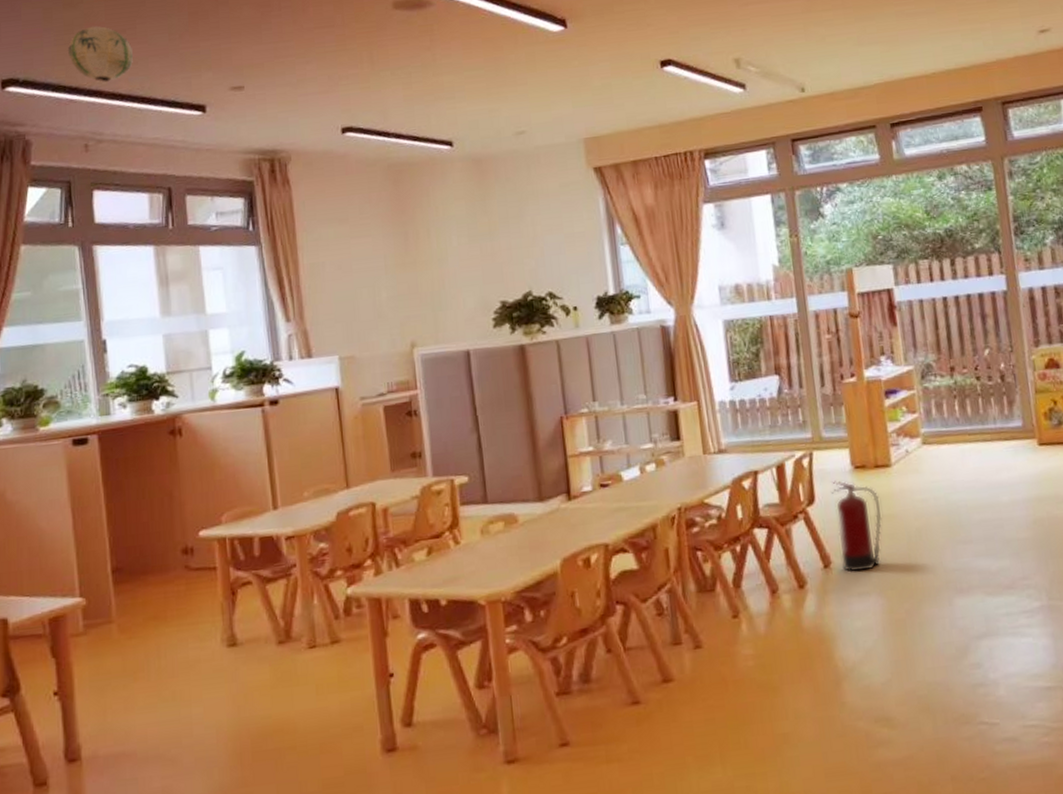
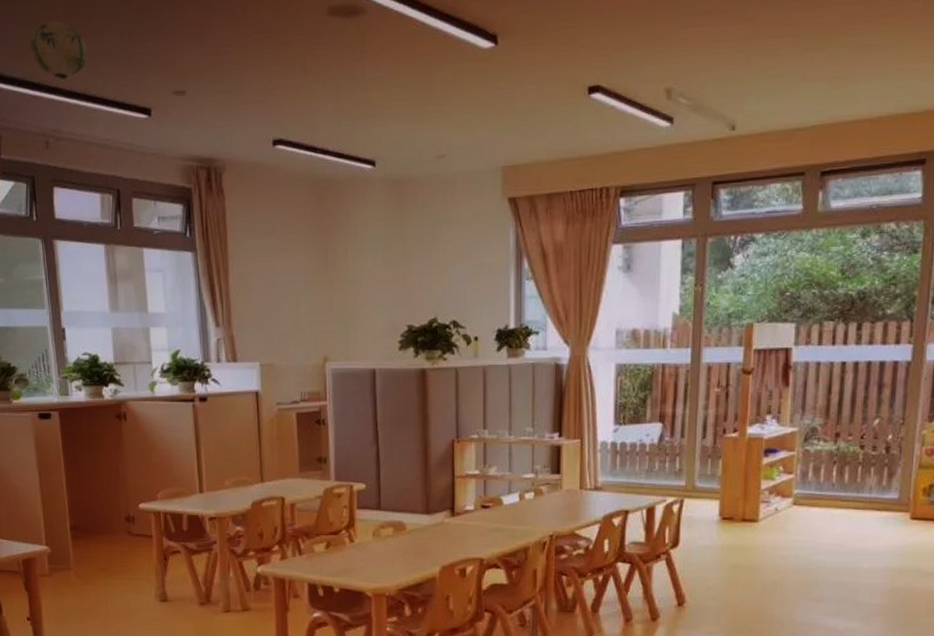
fire extinguisher: present [830,480,882,573] -> none [695,529,741,613]

